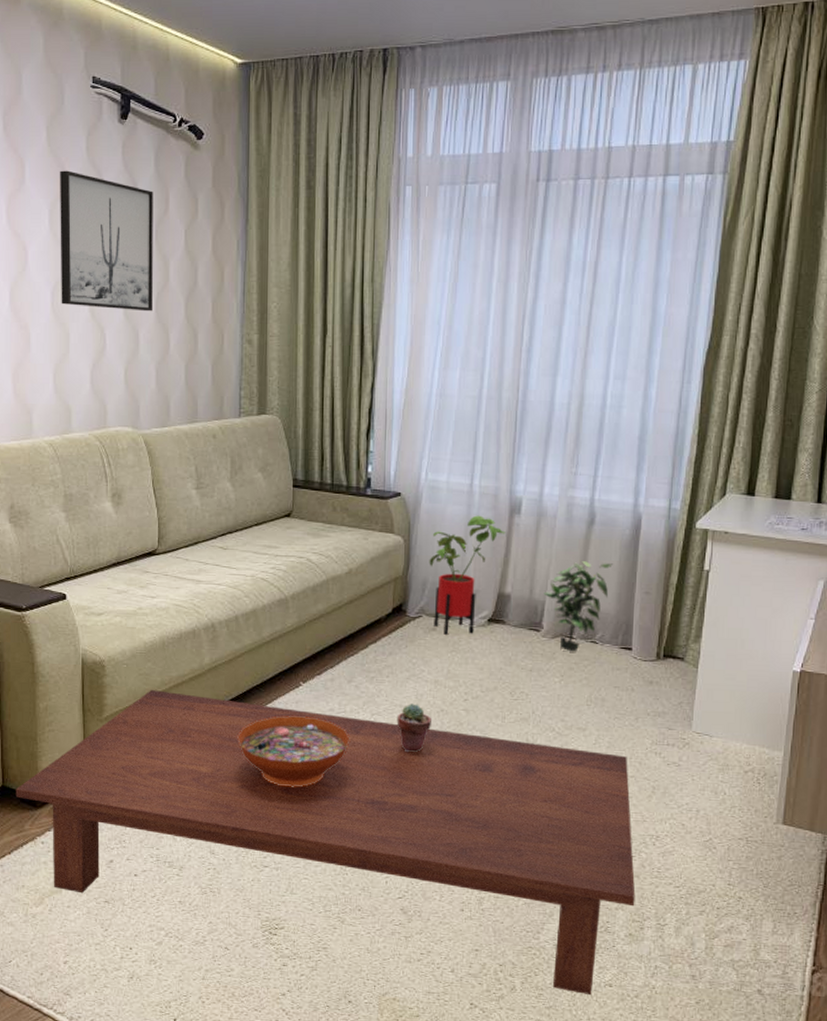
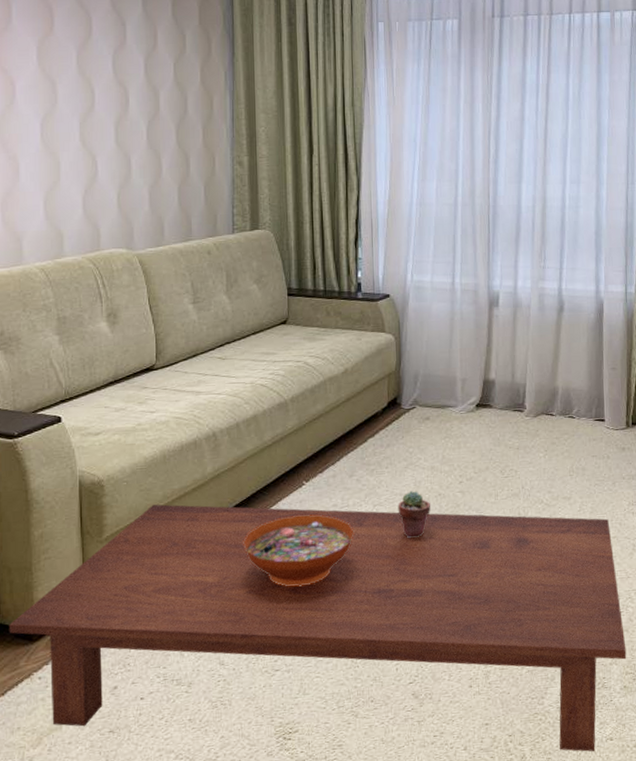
wall art: present [60,170,153,312] -> none [48,10,144,139]
house plant: present [429,515,506,635] -> none [419,310,487,423]
potted plant: present [543,561,613,652] -> none [524,345,582,428]

